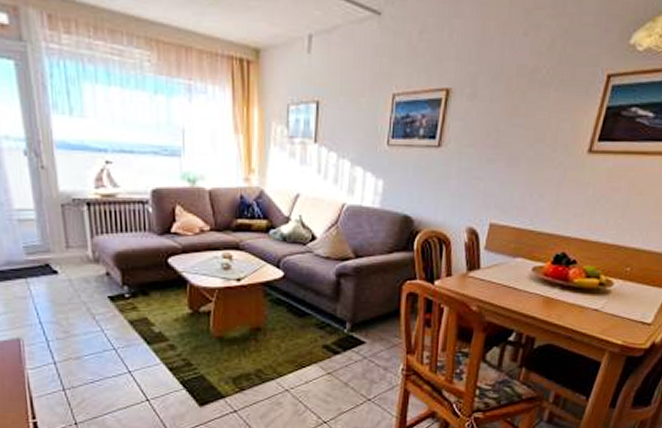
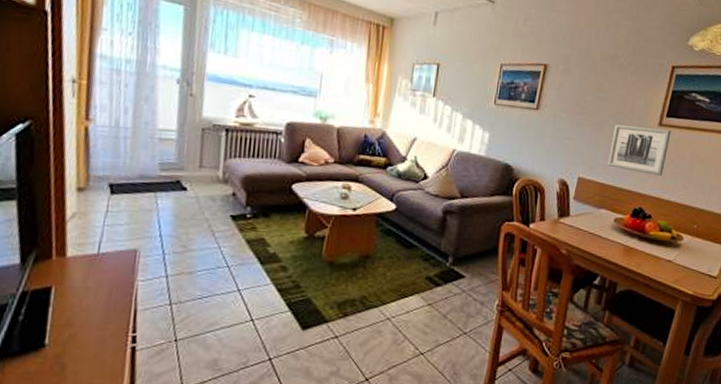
wall art: none [524,156,603,213] -> present [607,124,671,176]

